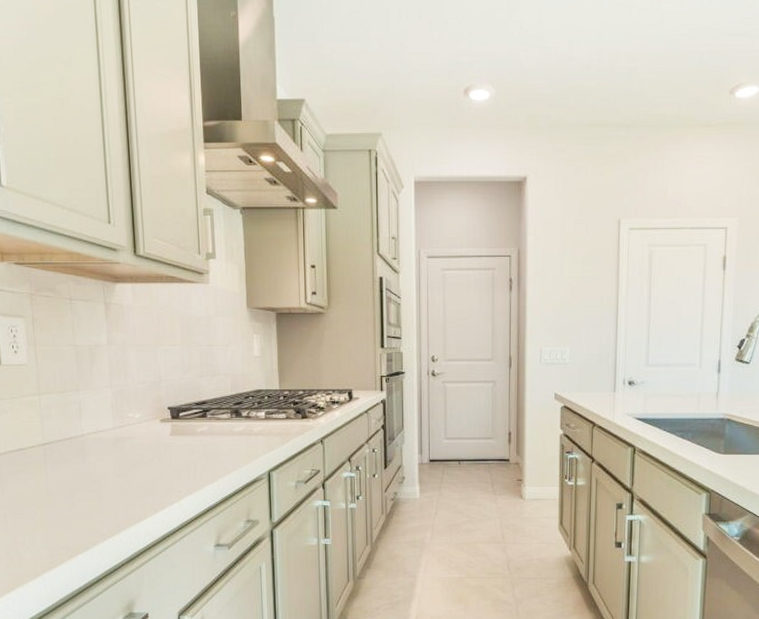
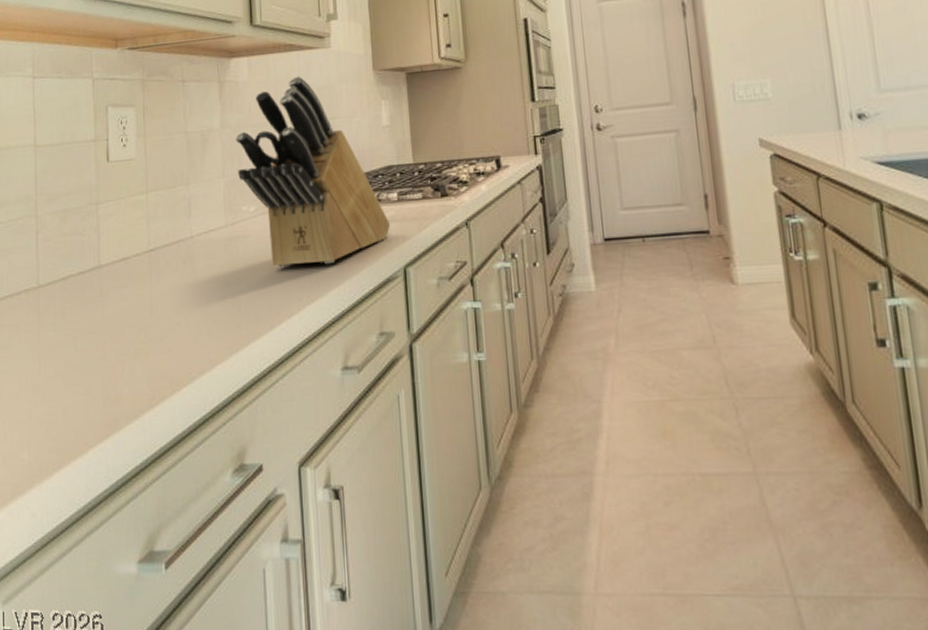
knife block: none [121,306,259,465] -> present [235,76,391,268]

